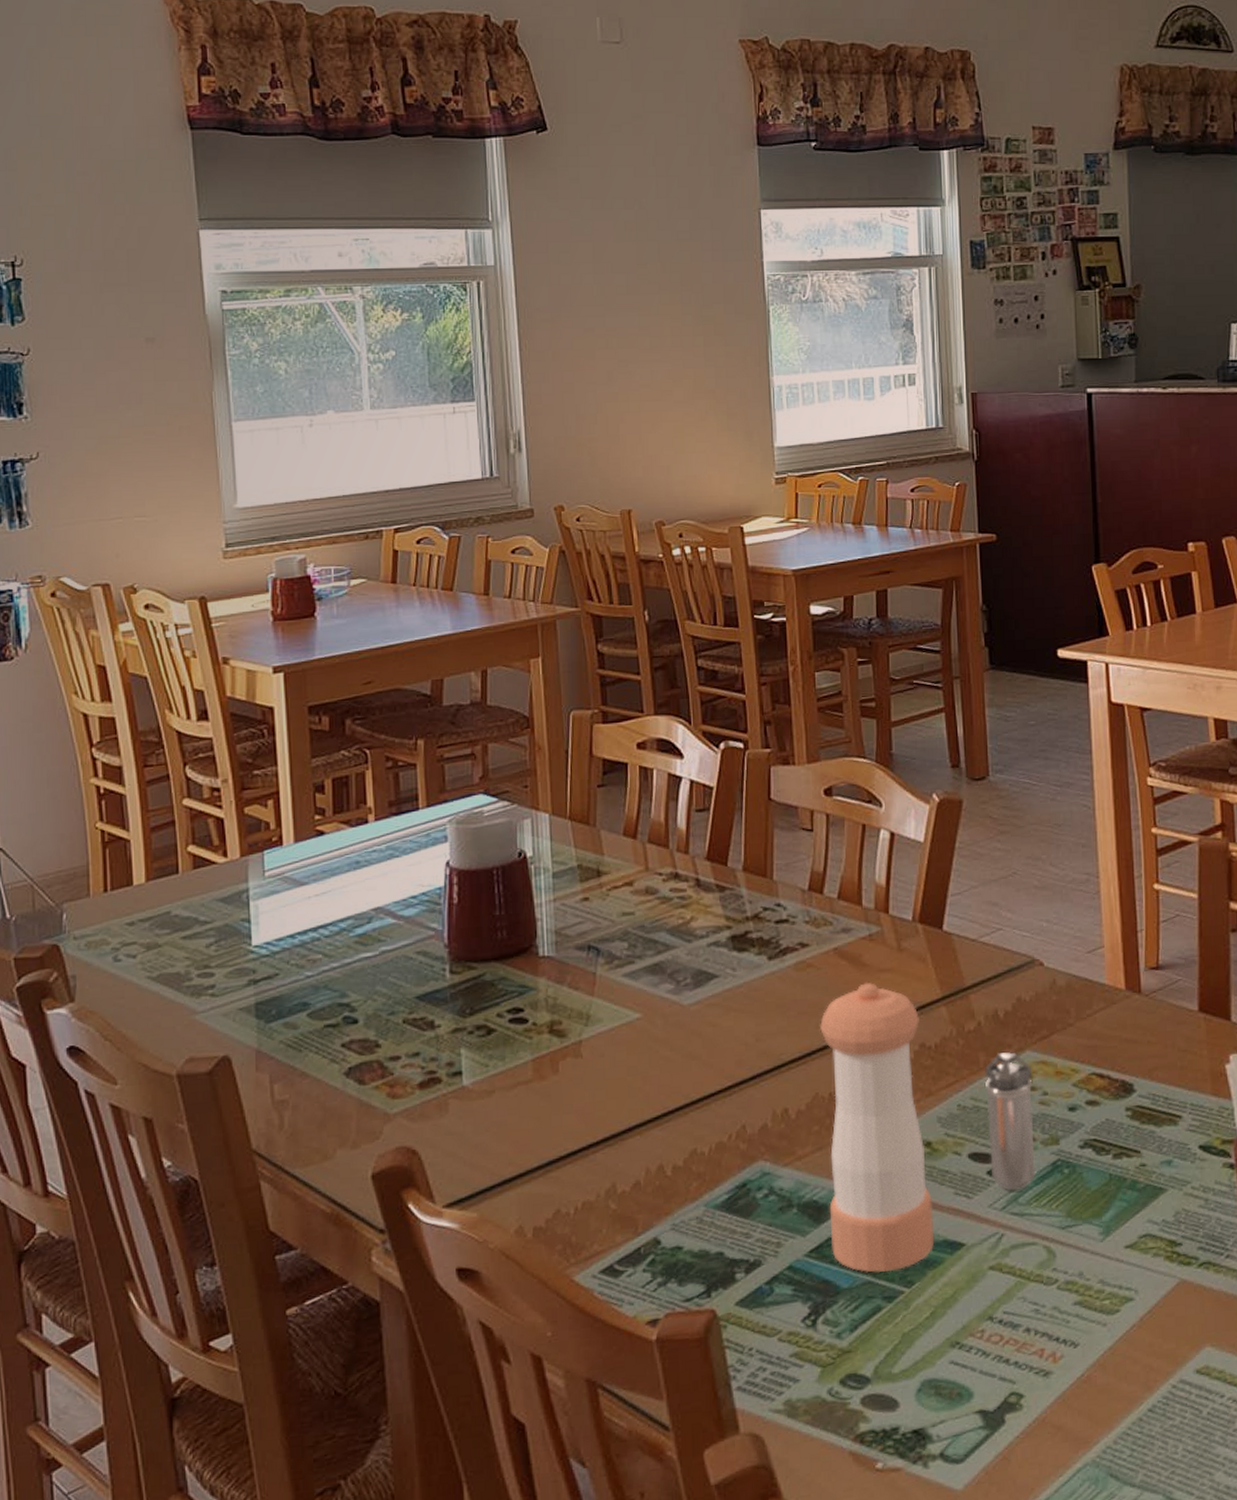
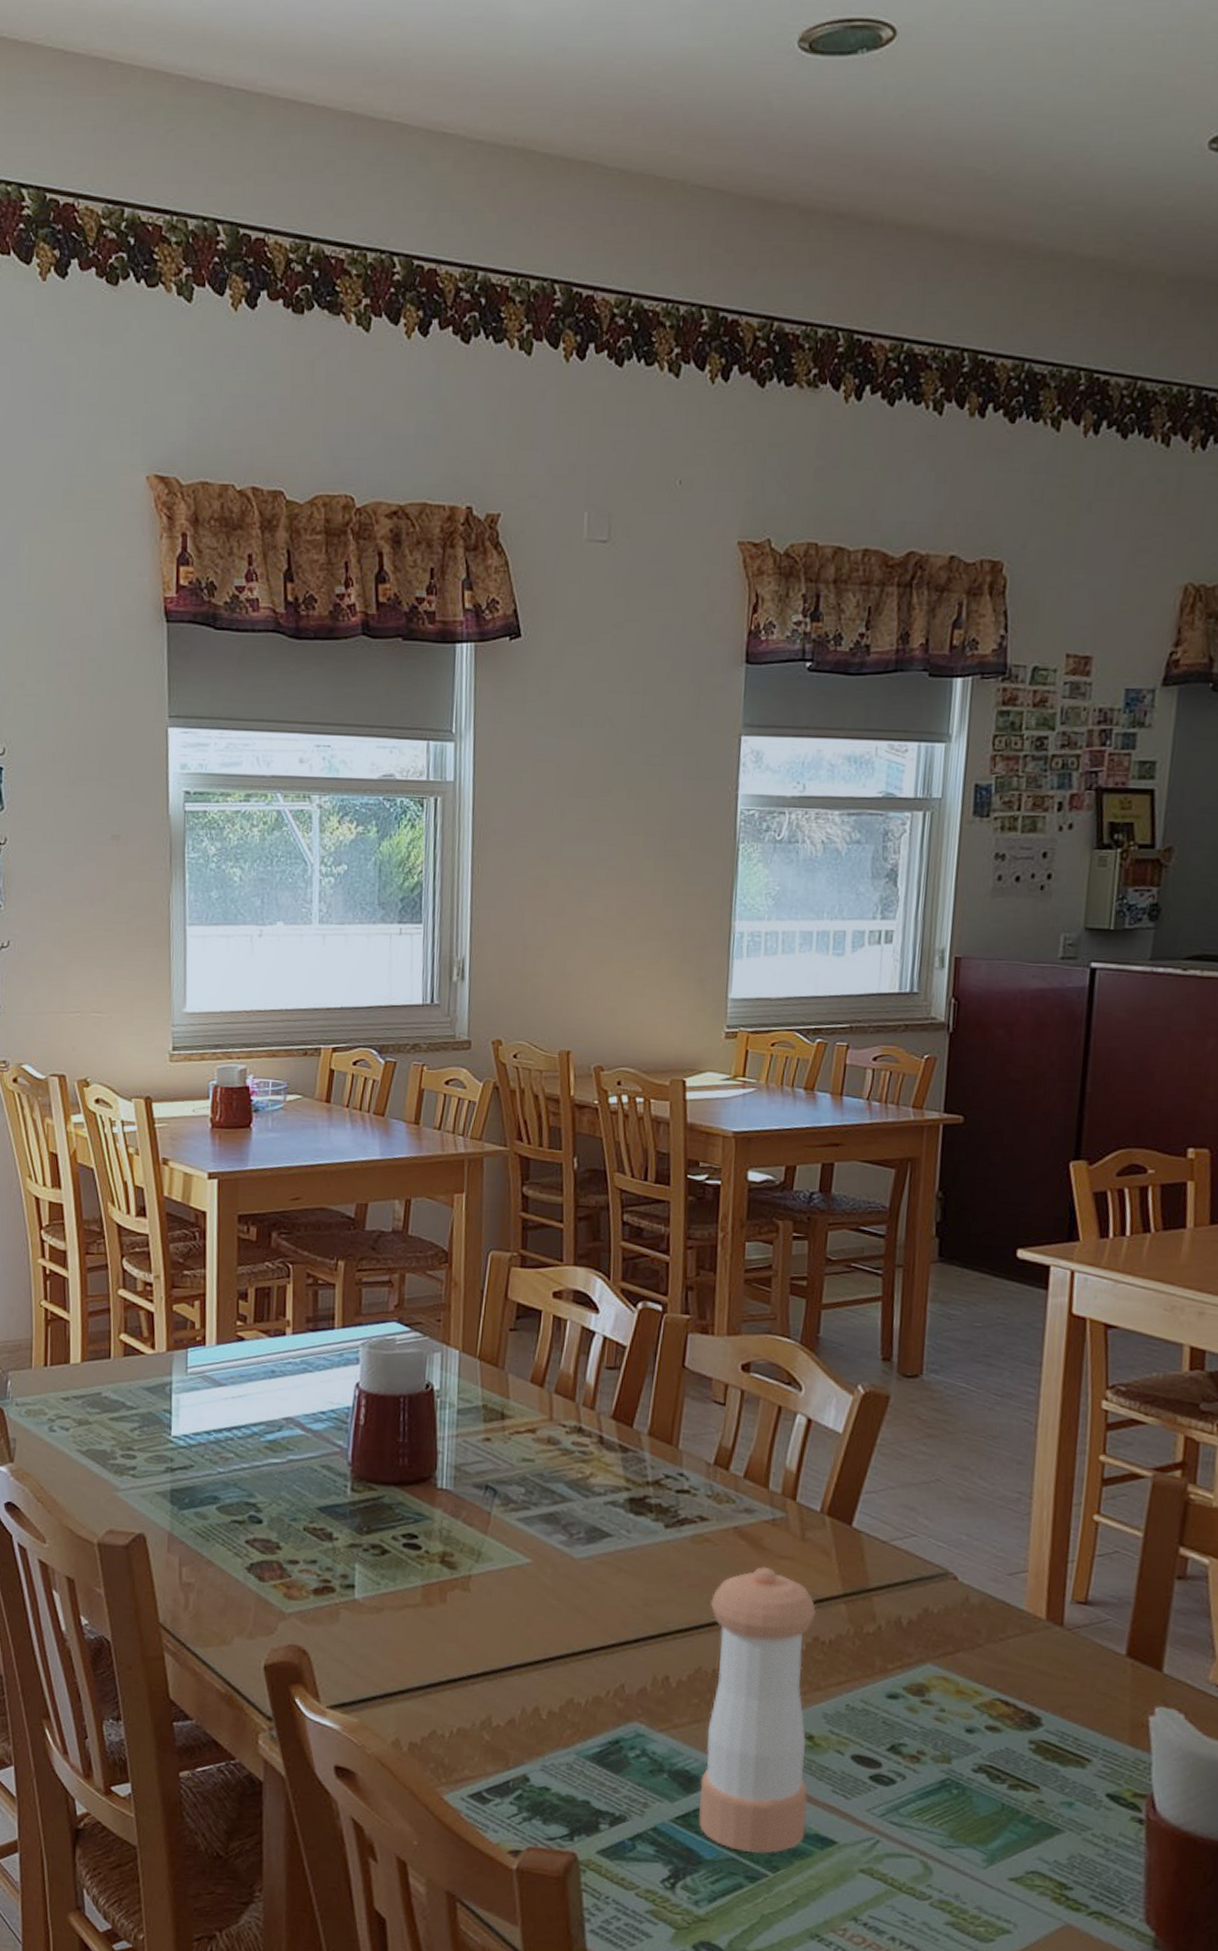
shaker: present [985,1051,1036,1191] -> none [874,1660,930,1801]

